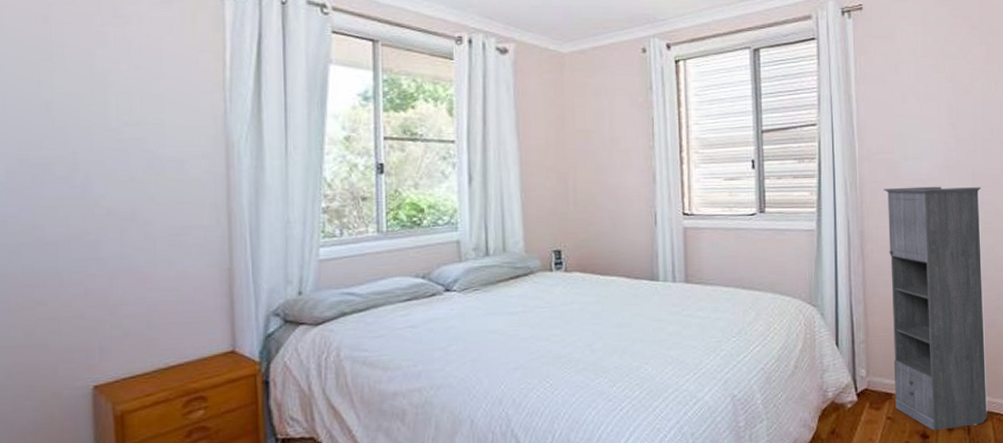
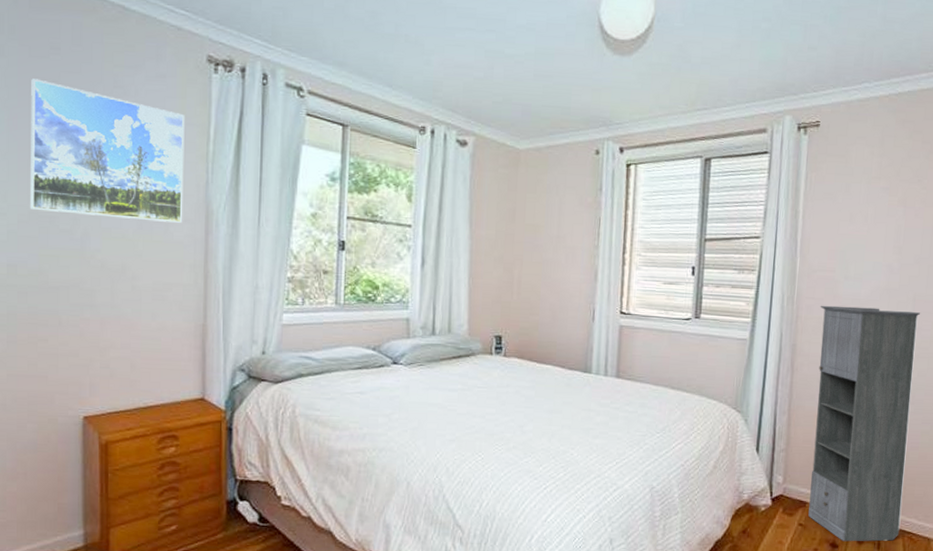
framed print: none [16,13,200,159] -> present [29,79,185,223]

